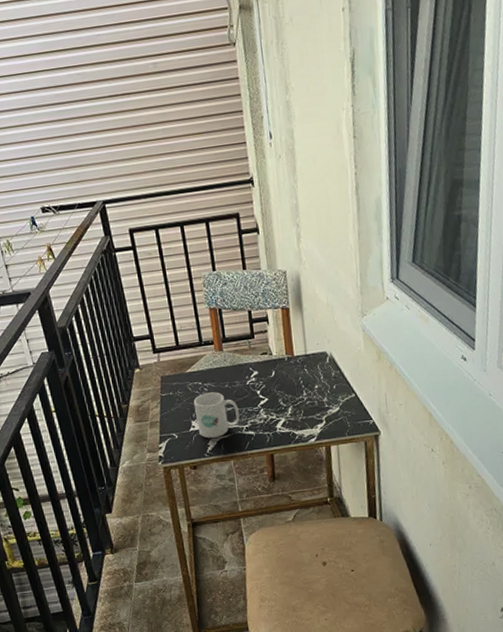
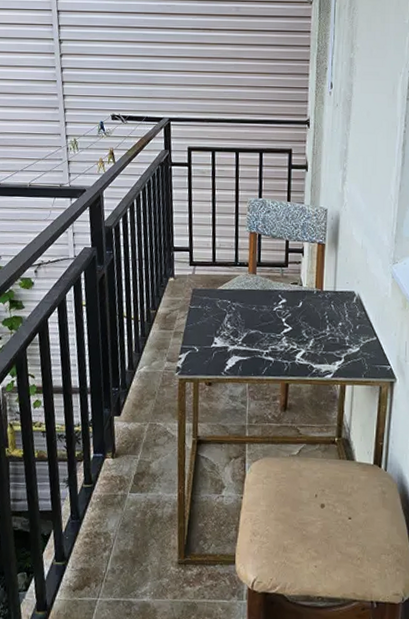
mug: present [193,392,240,438] -> none [219,312,262,358]

